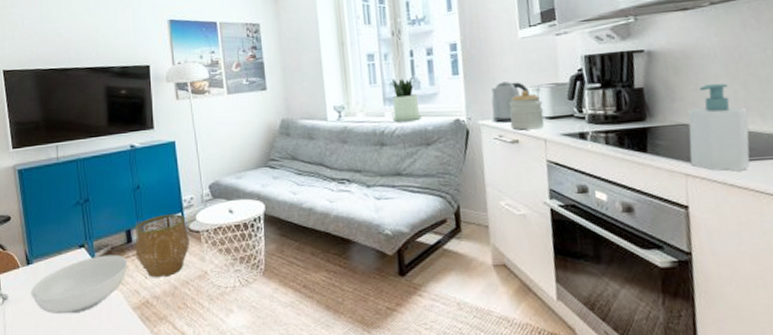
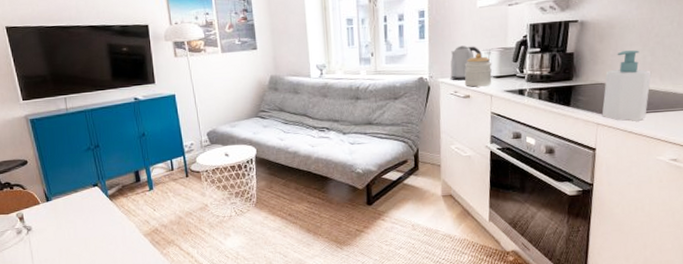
bowl: present [30,254,127,315] -> none [52,192,138,242]
basket: present [135,214,190,278] -> none [142,157,191,211]
planter: present [392,77,422,122] -> none [366,40,392,80]

